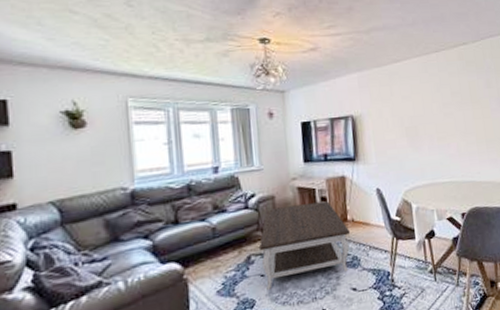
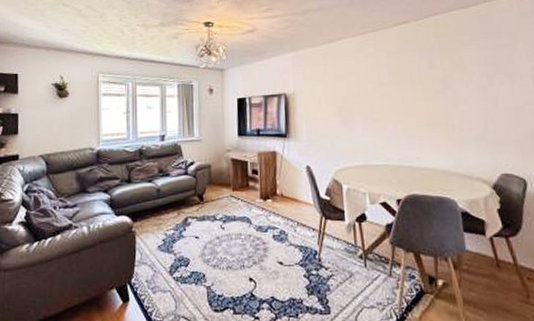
coffee table: present [258,201,351,291] -> none [195,174,279,253]

